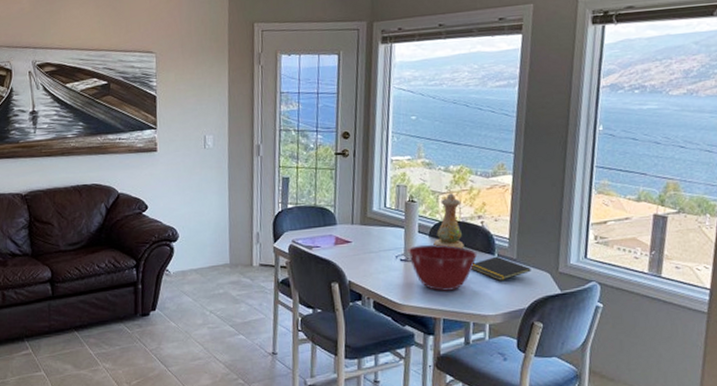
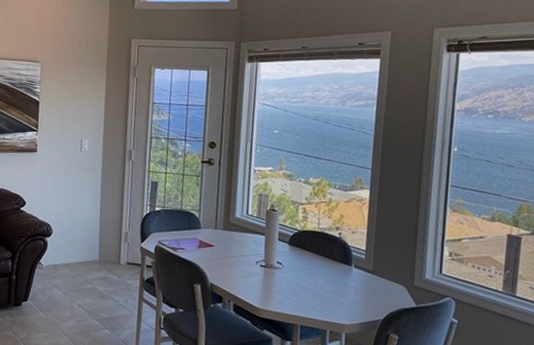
mixing bowl: present [408,244,478,291] -> none [268,252,335,298]
vase: present [433,193,464,249] -> none [292,204,322,258]
notepad: present [472,256,531,281] -> none [329,267,387,291]

